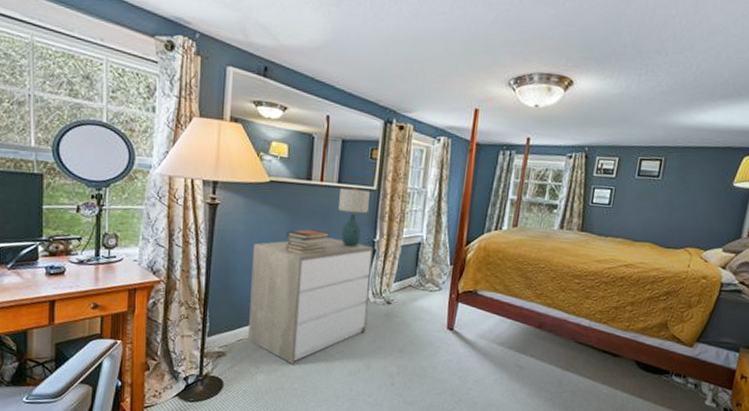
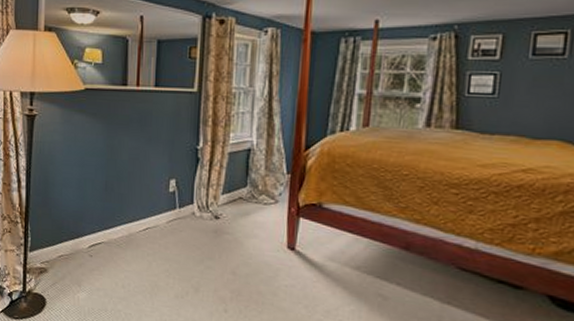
dresser: present [248,237,374,364] -> none [69,146,197,283]
book stack: present [286,229,330,255] -> none [103,137,149,165]
table lamp: present [338,187,370,248] -> none [157,90,190,156]

